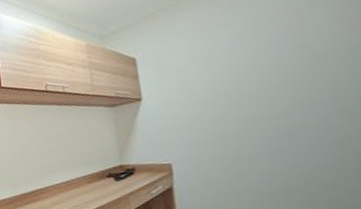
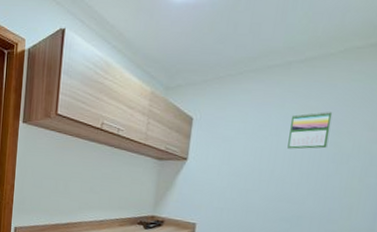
calendar: none [241,15,295,64] -> present [287,111,333,149]

